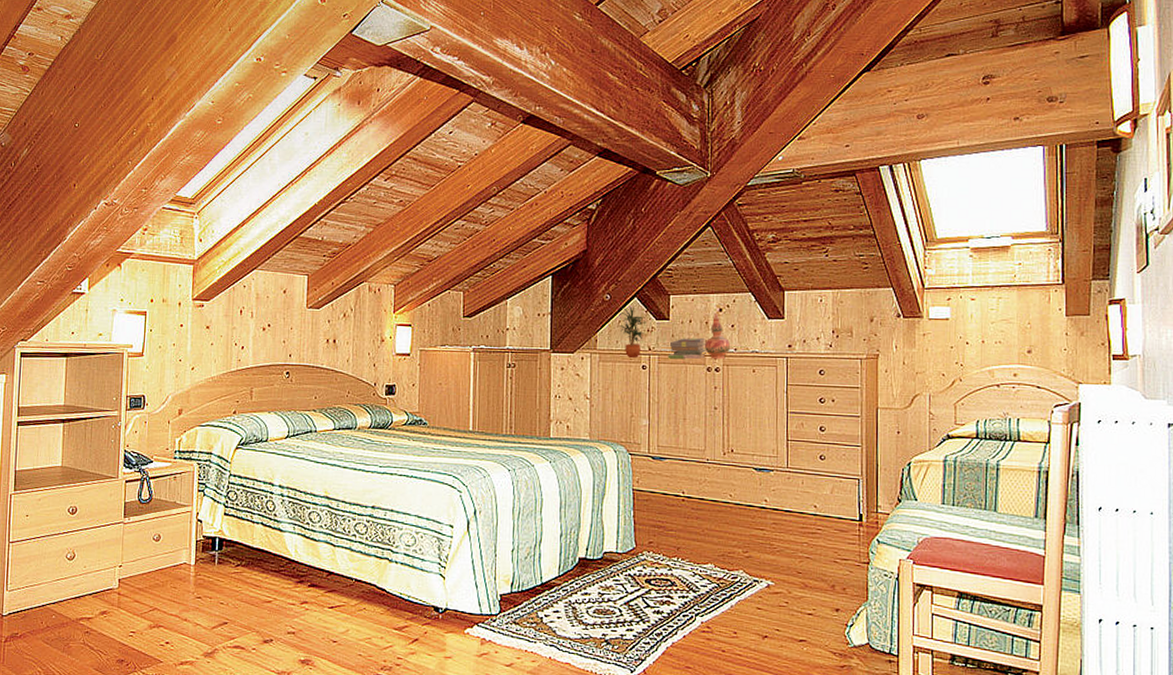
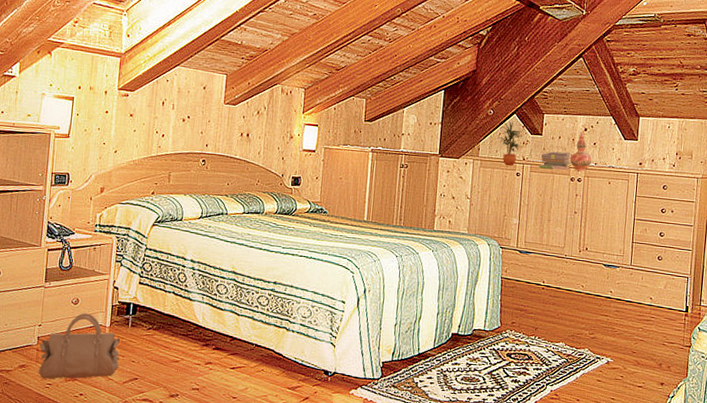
shoulder bag: none [120,550,208,626] -> present [38,313,121,379]

